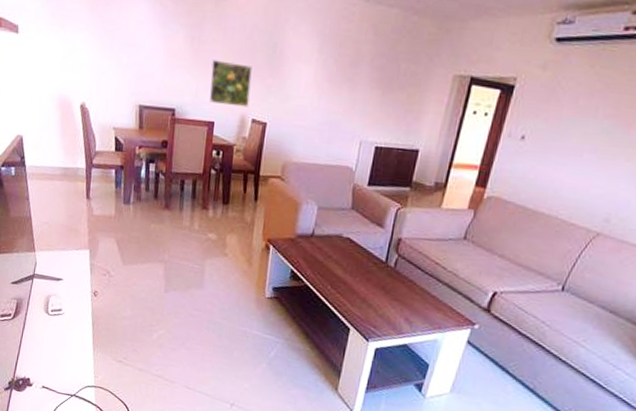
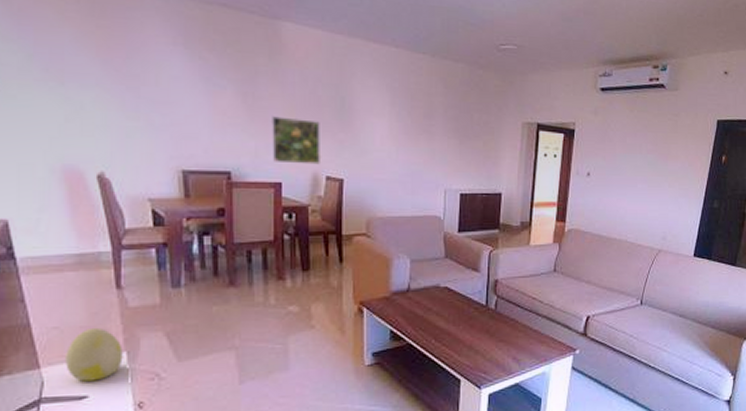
decorative egg: none [50,227,87,269] -> present [66,327,123,382]

